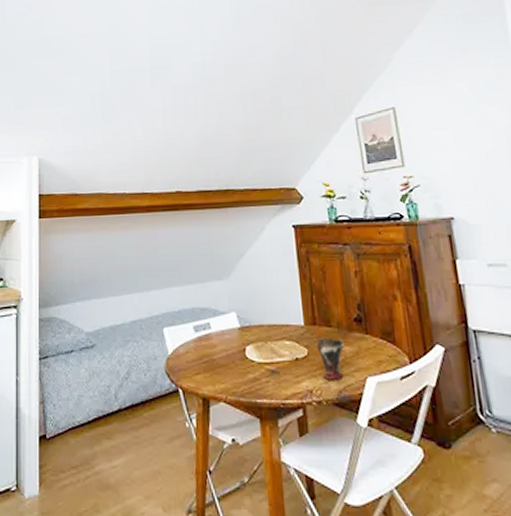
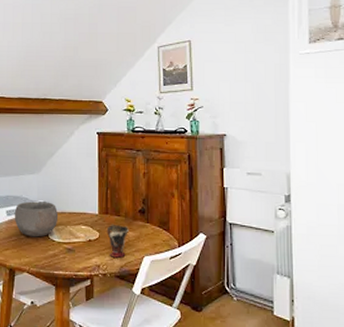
bowl: none [202,312,256,357] -> present [14,200,59,237]

